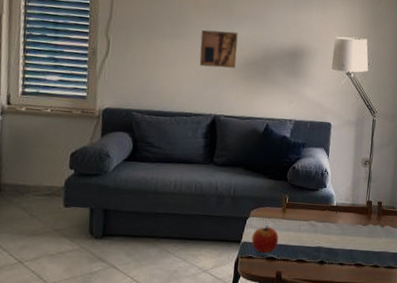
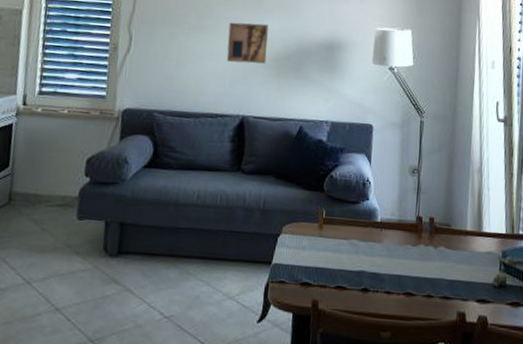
apple: present [251,225,279,254] -> none [283,244,315,278]

